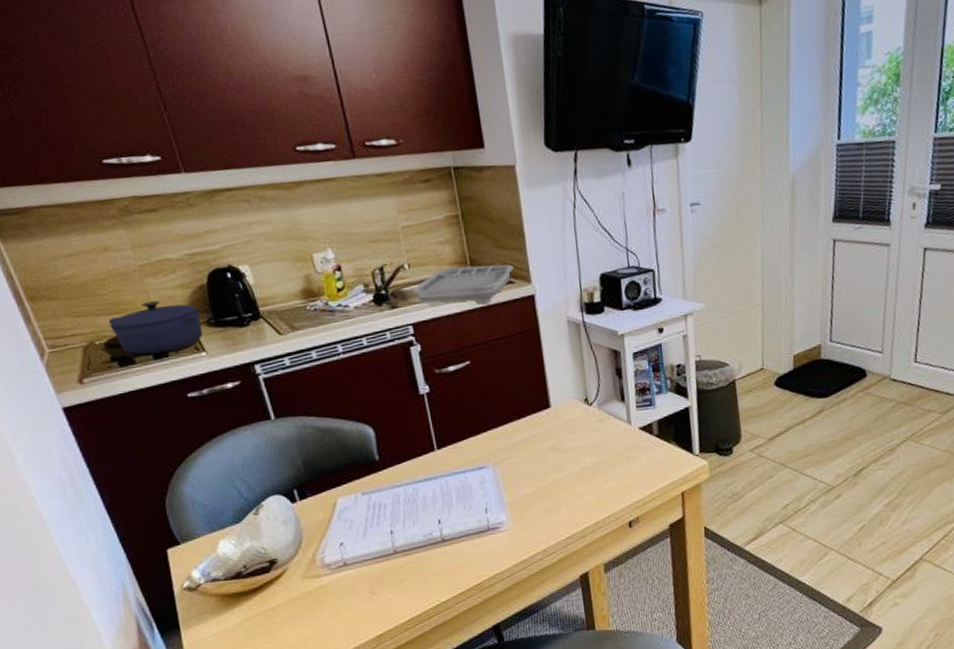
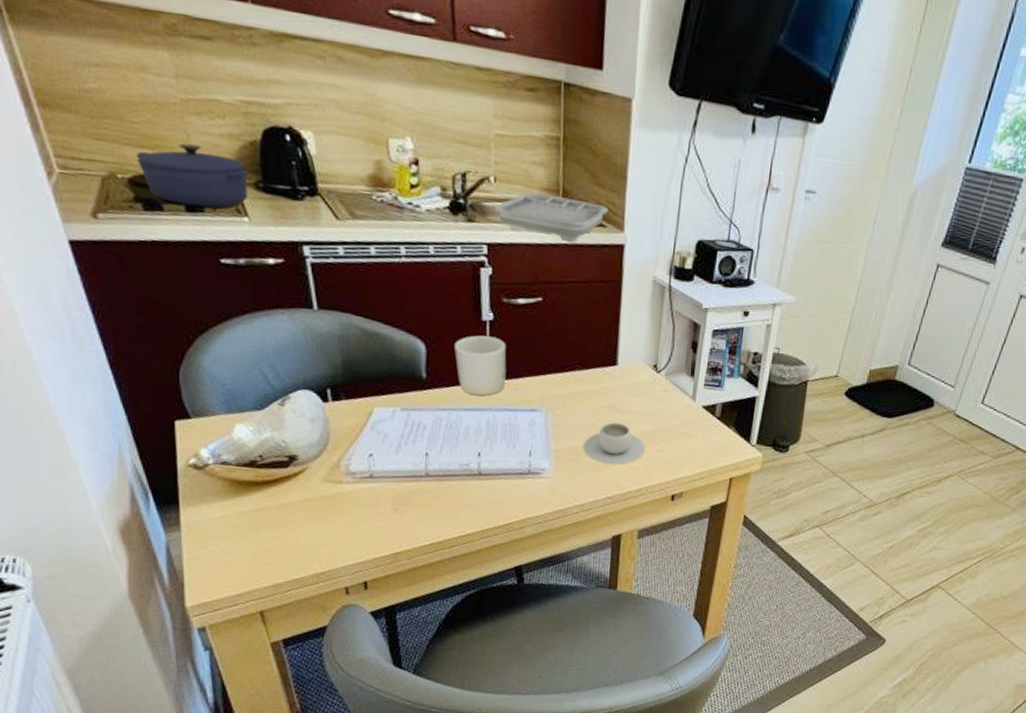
mug: none [399,407,452,466] -> present [454,335,507,396]
teacup: none [534,462,593,505] -> present [583,422,645,465]

